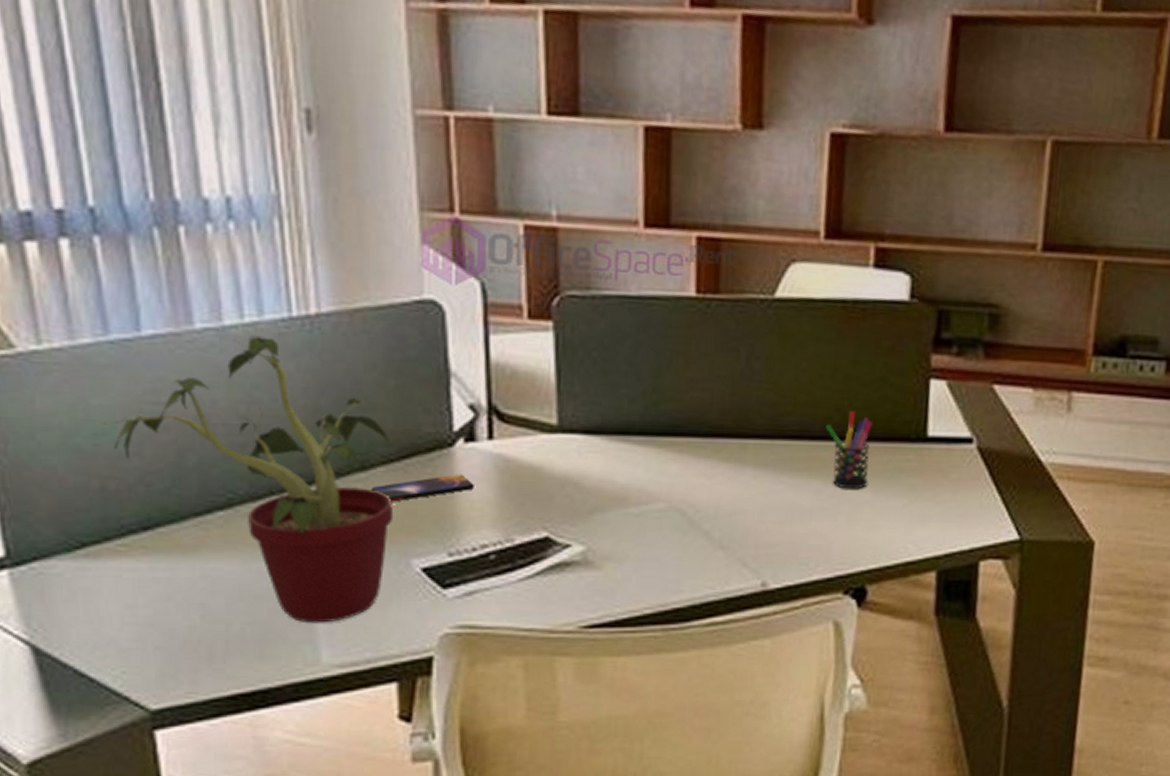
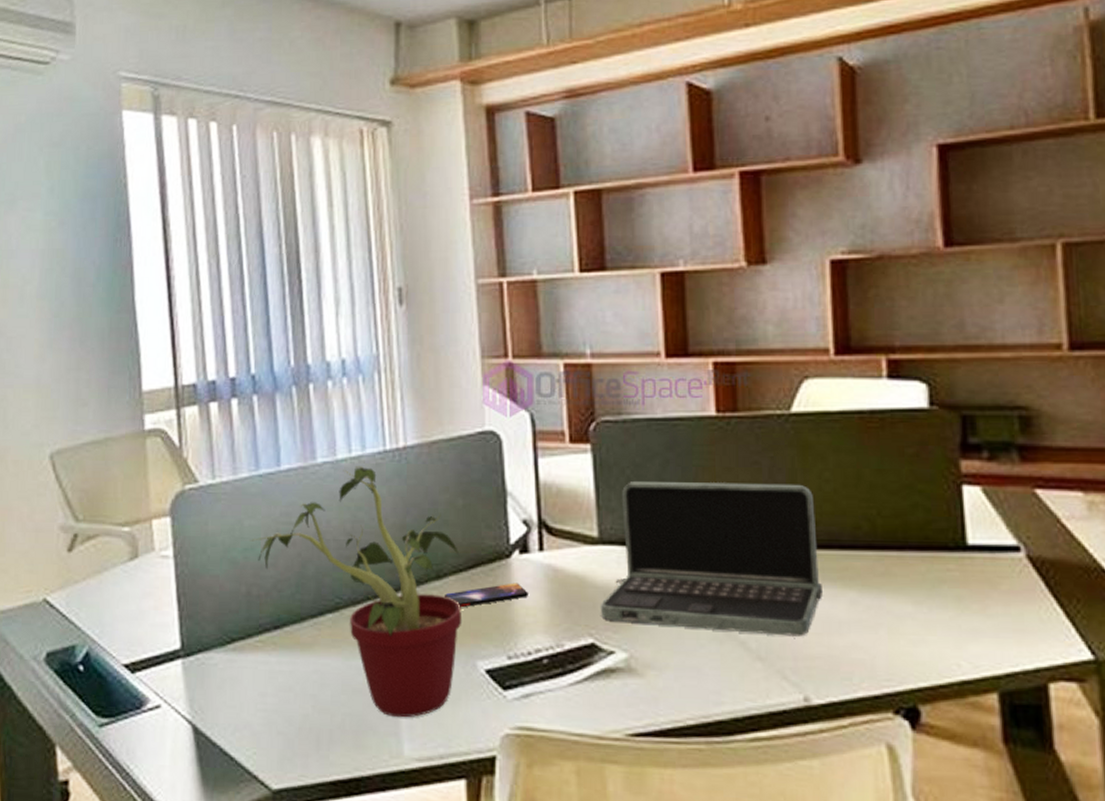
laptop: none [556,364,790,525] -> present [600,480,824,636]
pen holder: present [825,411,873,489] -> none [855,520,907,601]

